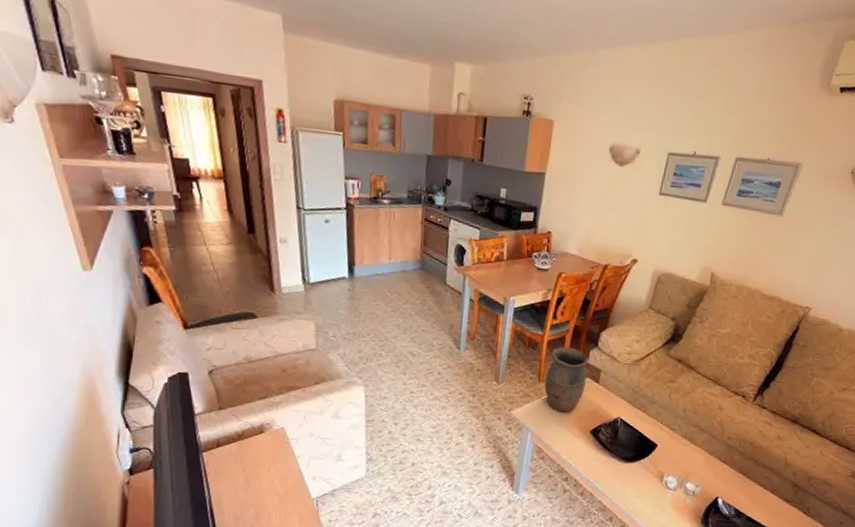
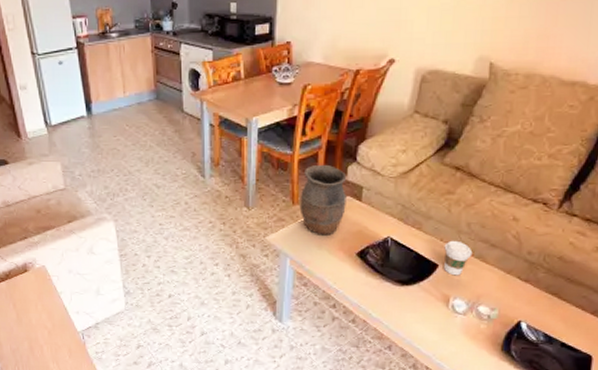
coffee cup: none [662,423,686,455] -> present [444,240,473,276]

